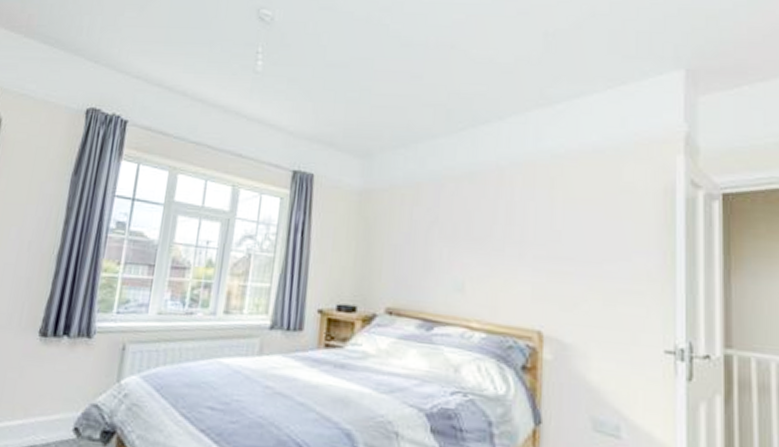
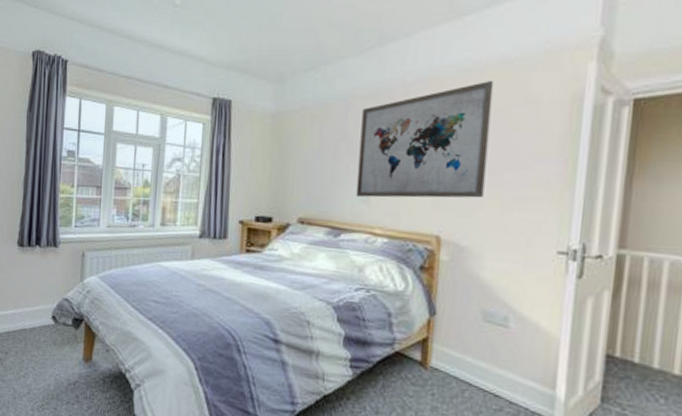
wall art: none [450,169,588,290] -> present [356,81,494,198]

